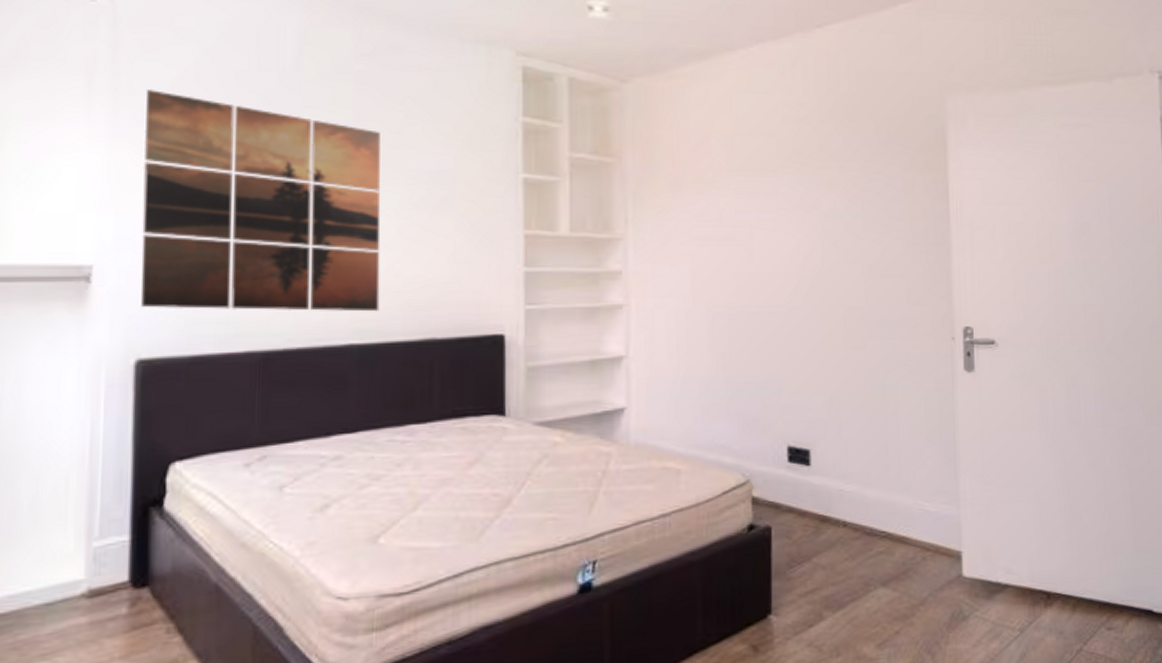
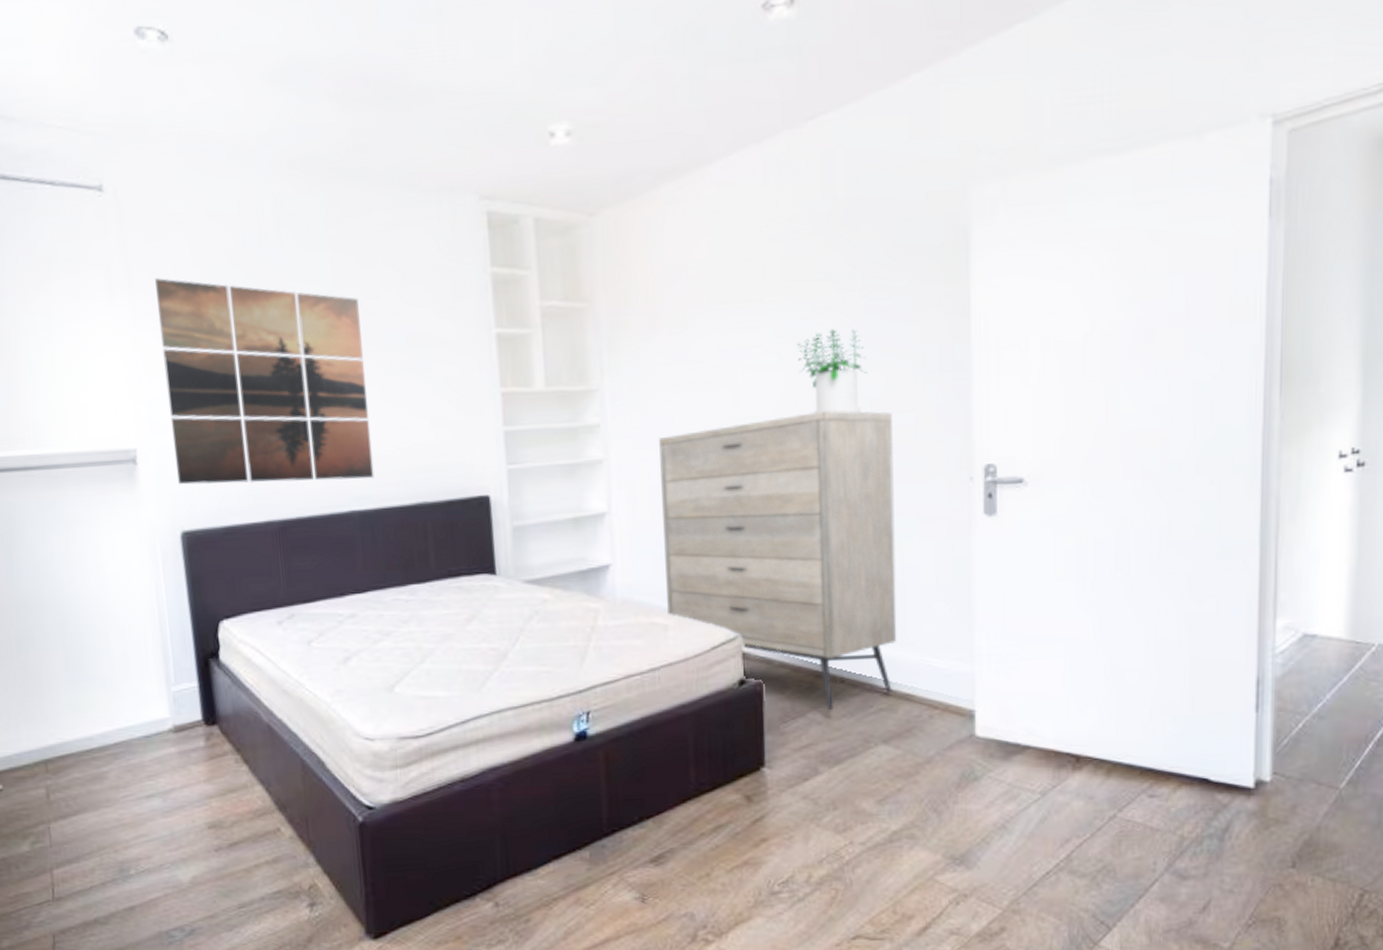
dresser: none [678,271,893,556] -> present [659,410,897,712]
potted plant: none [805,201,866,277] -> present [796,329,868,414]

